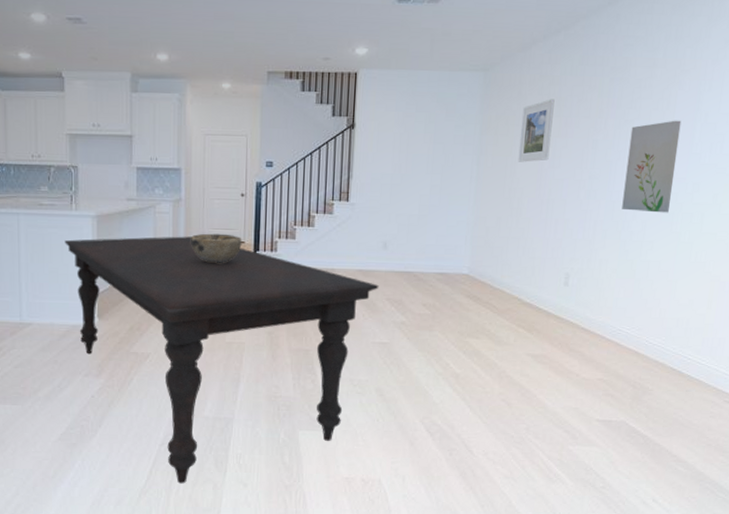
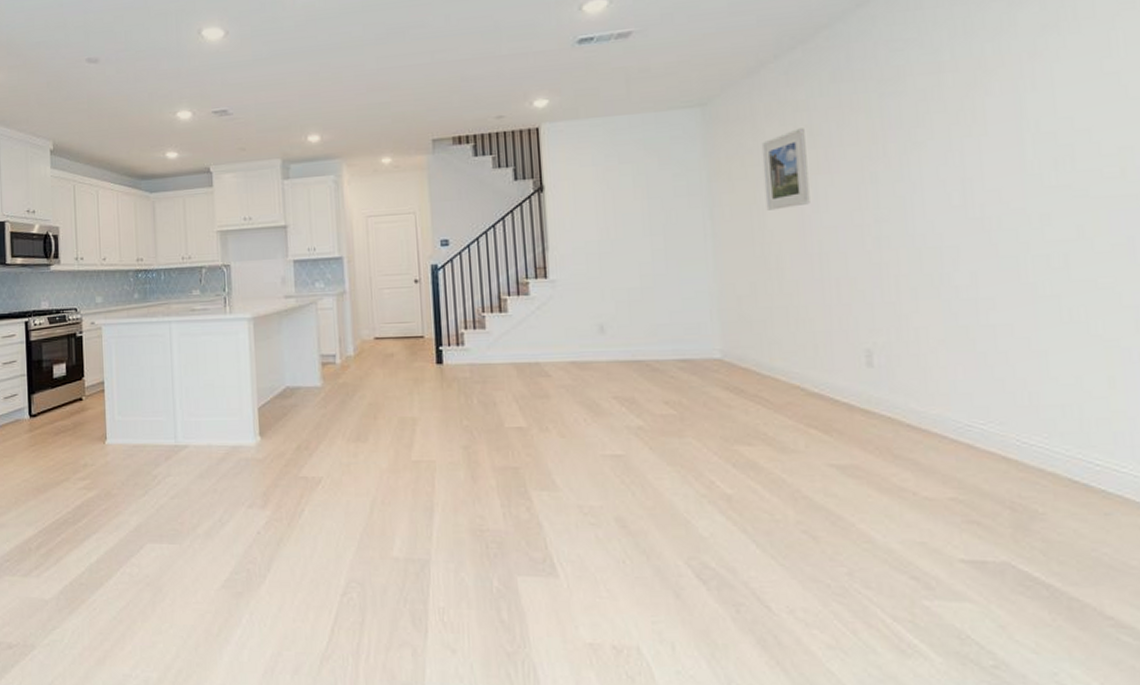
dining table: present [64,236,379,484] -> none [219,334,601,648]
decorative bowl: present [190,233,242,263] -> none [359,328,421,364]
wall art: present [622,120,682,213] -> none [924,133,1009,259]

